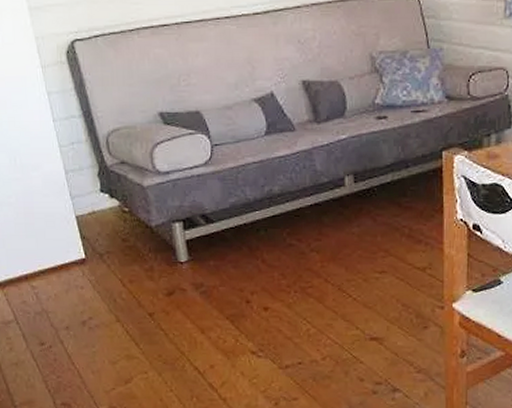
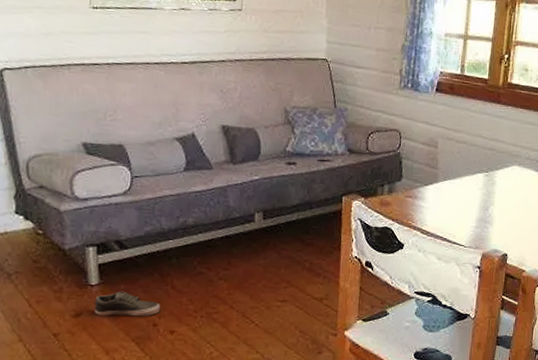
shoe: none [186,267,252,294] -> present [94,291,161,317]

